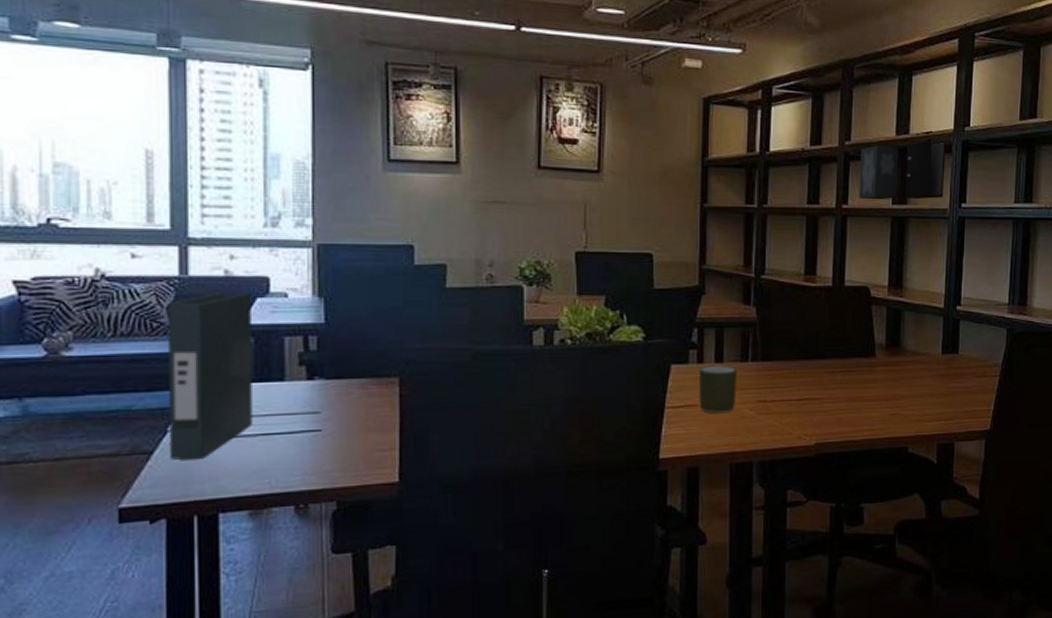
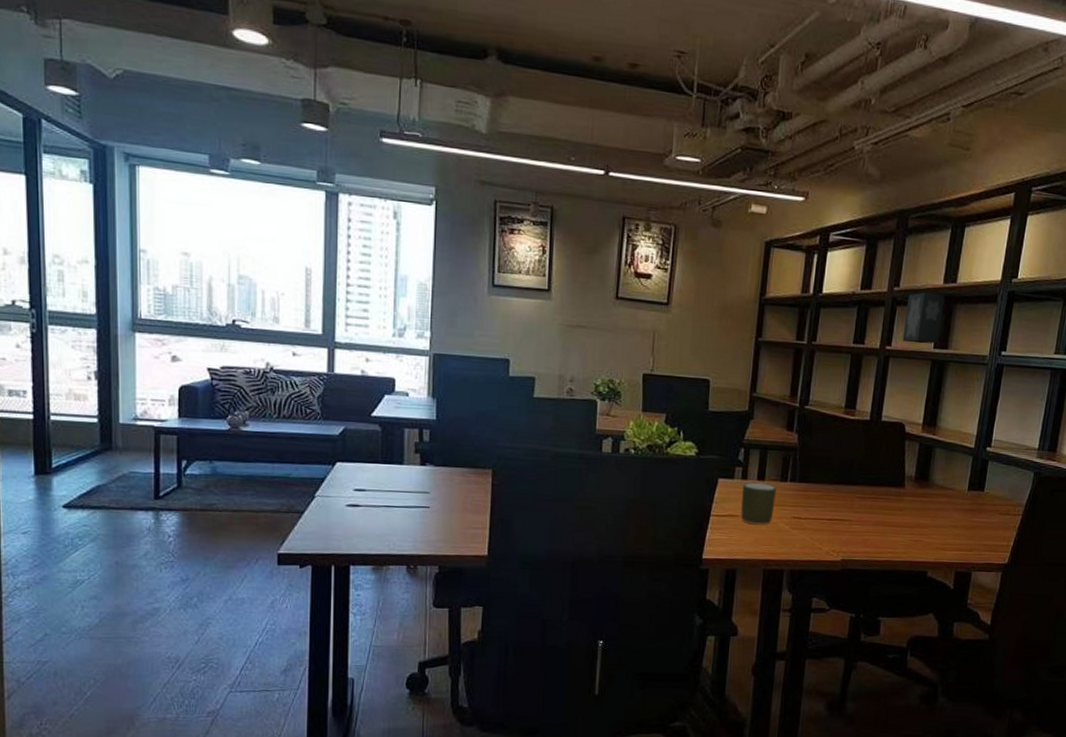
binder: present [168,291,253,460] -> none [315,388,382,521]
binder: present [905,130,946,200] -> none [947,280,992,346]

